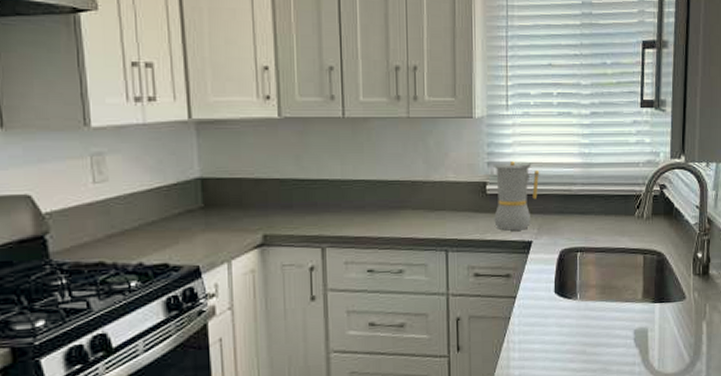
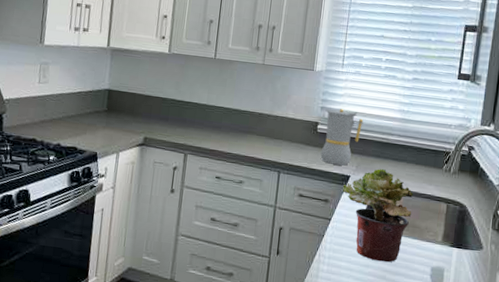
potted plant: none [525,226,607,335] -> present [342,168,414,263]

